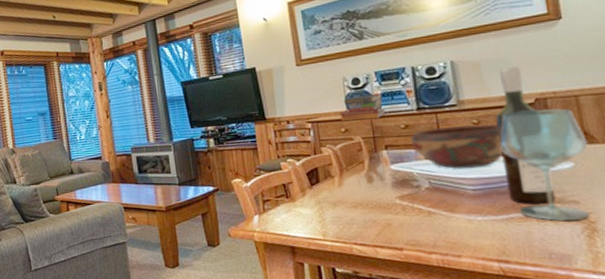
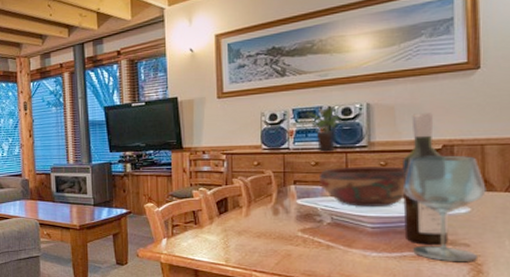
books: present [340,94,386,122] -> none [255,131,298,155]
potted plant: none [382,67,433,114] -> present [298,107,347,152]

